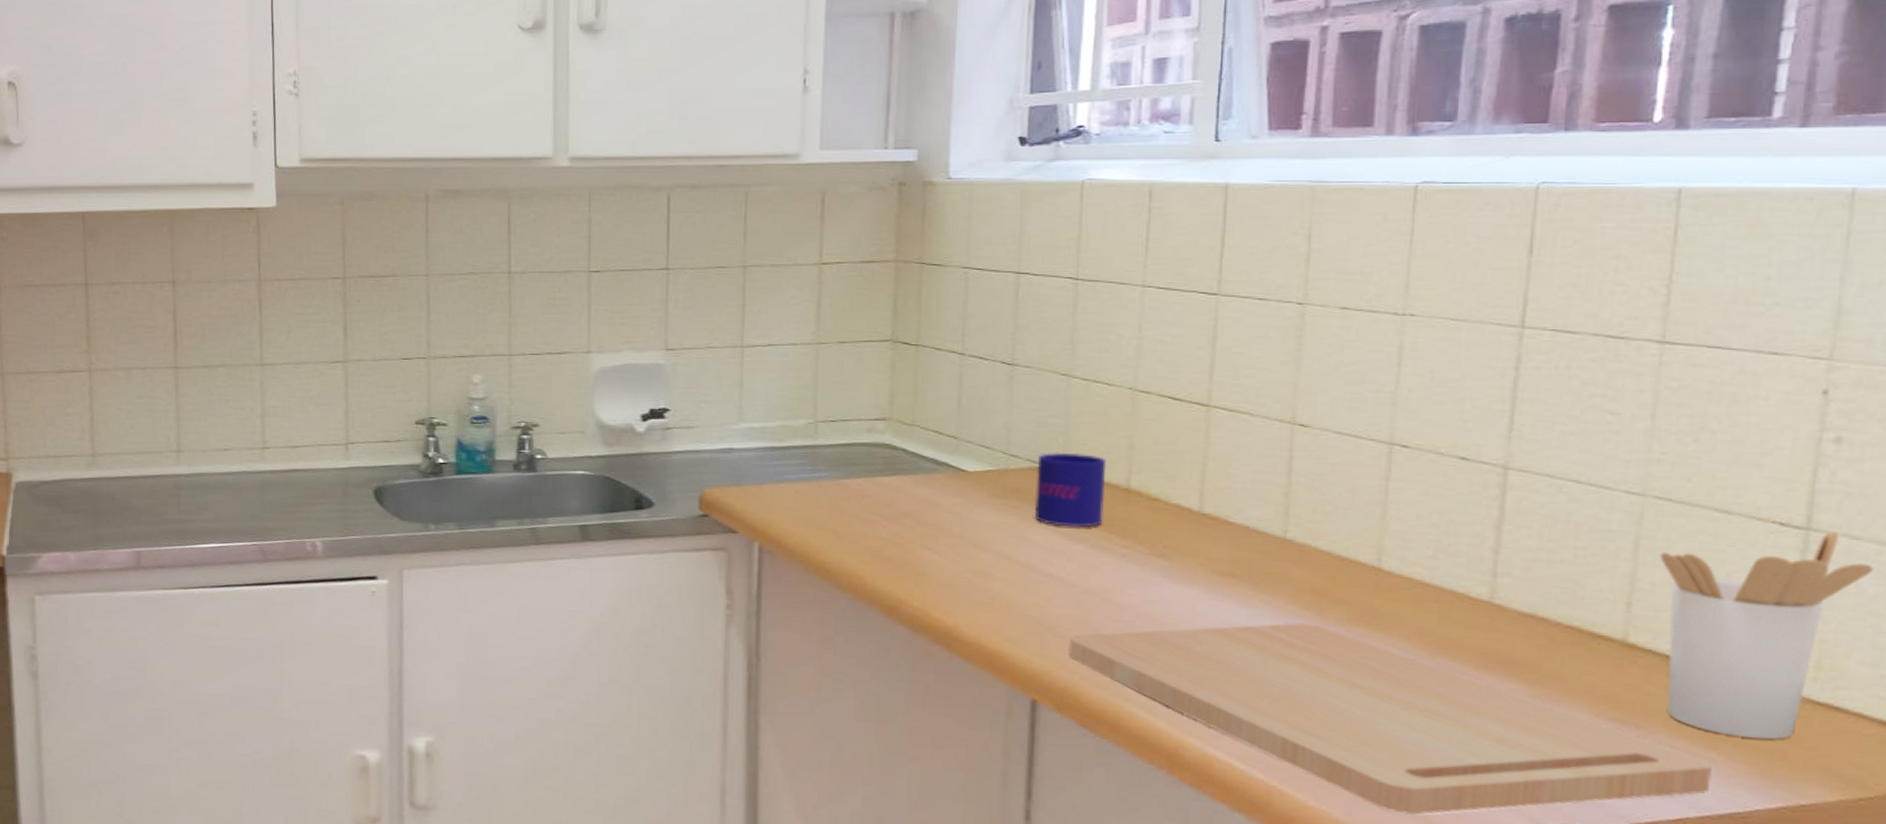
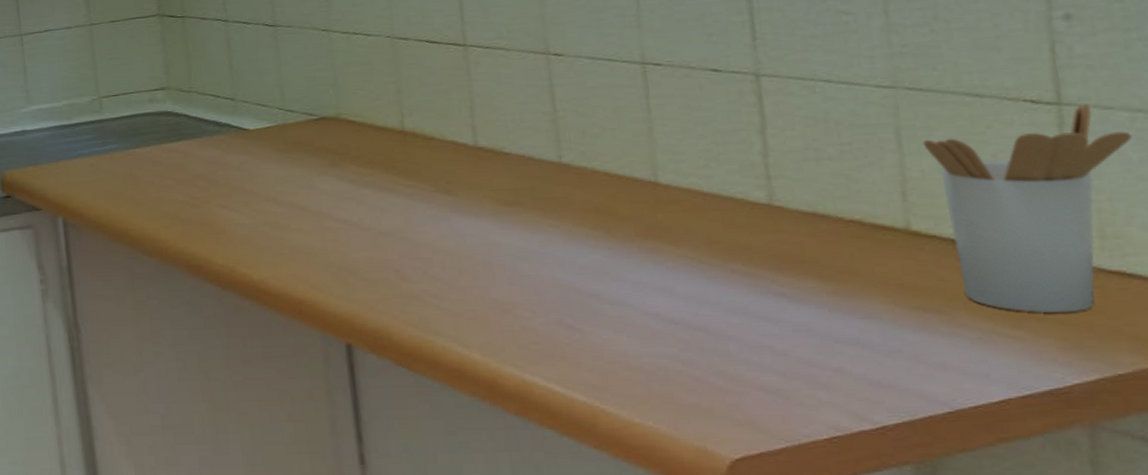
mug: present [1034,452,1107,528] -> none [313,101,385,174]
cutting board: present [1068,622,1712,815] -> none [372,243,1025,422]

